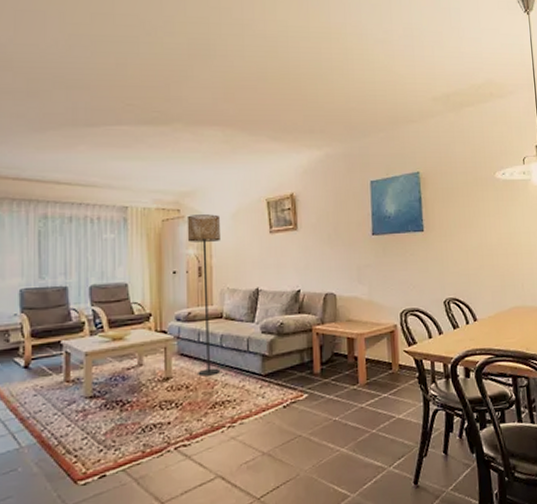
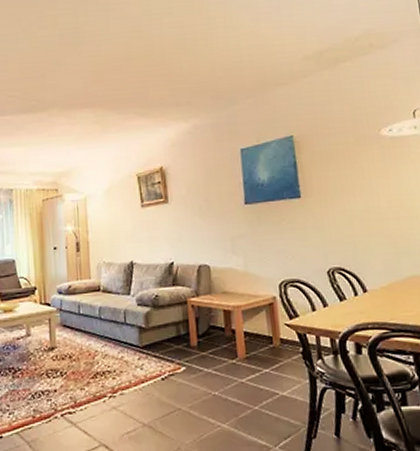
floor lamp: present [187,214,220,377] -> none [64,192,99,347]

